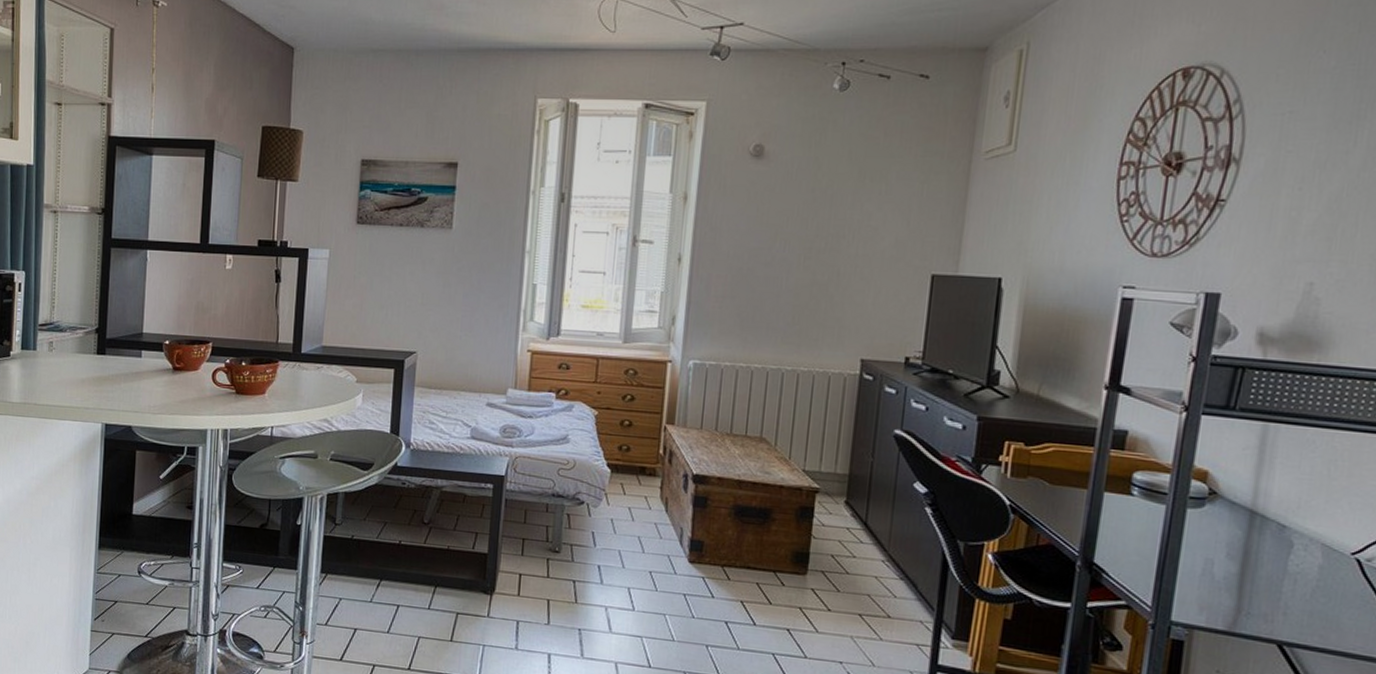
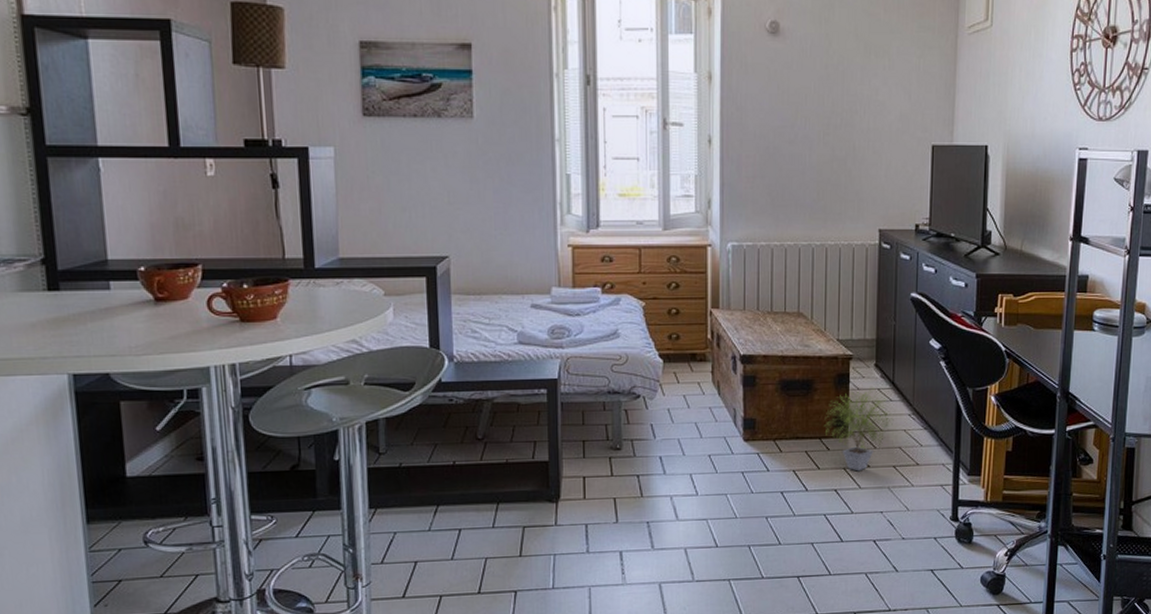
potted plant: none [779,524,864,614] -> present [823,386,894,472]

